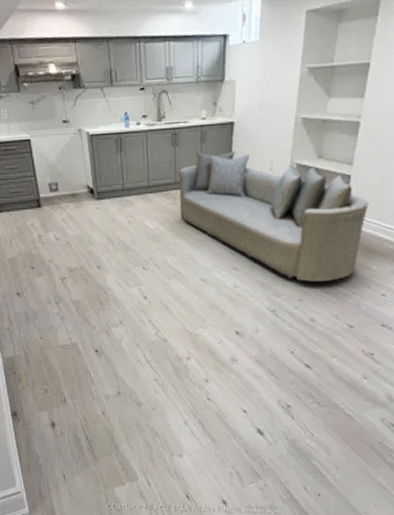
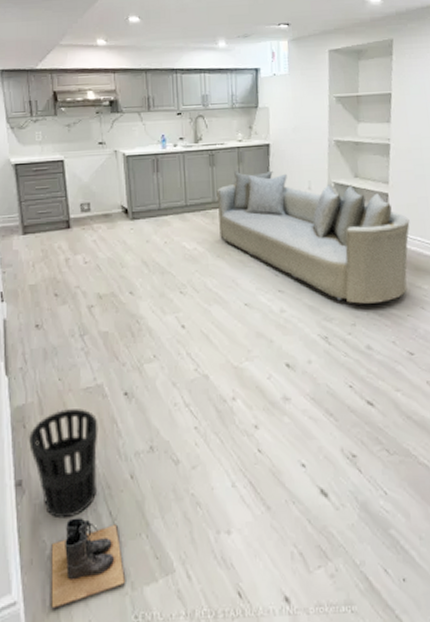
wastebasket: none [19,361,76,440] -> present [29,409,98,519]
boots: none [43,440,101,498] -> present [49,518,126,609]

